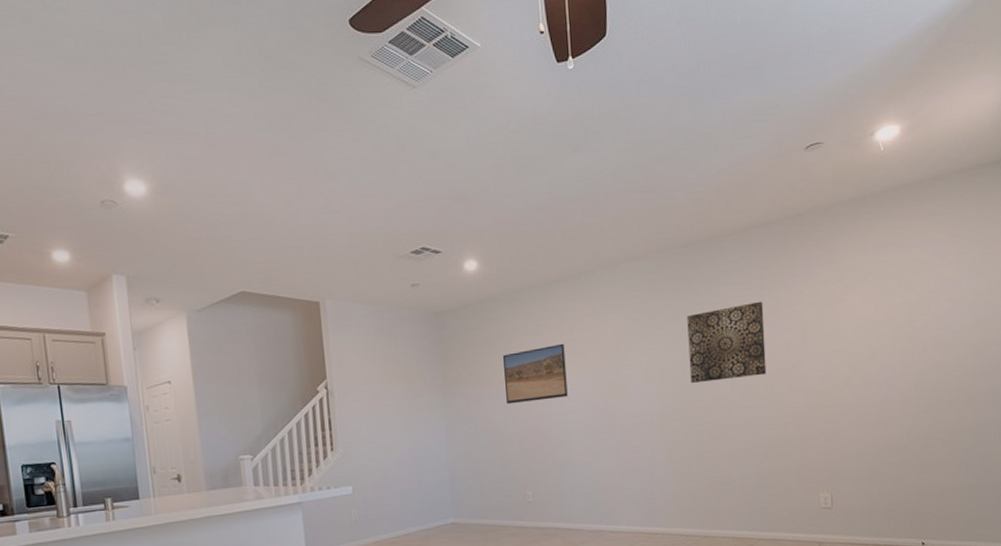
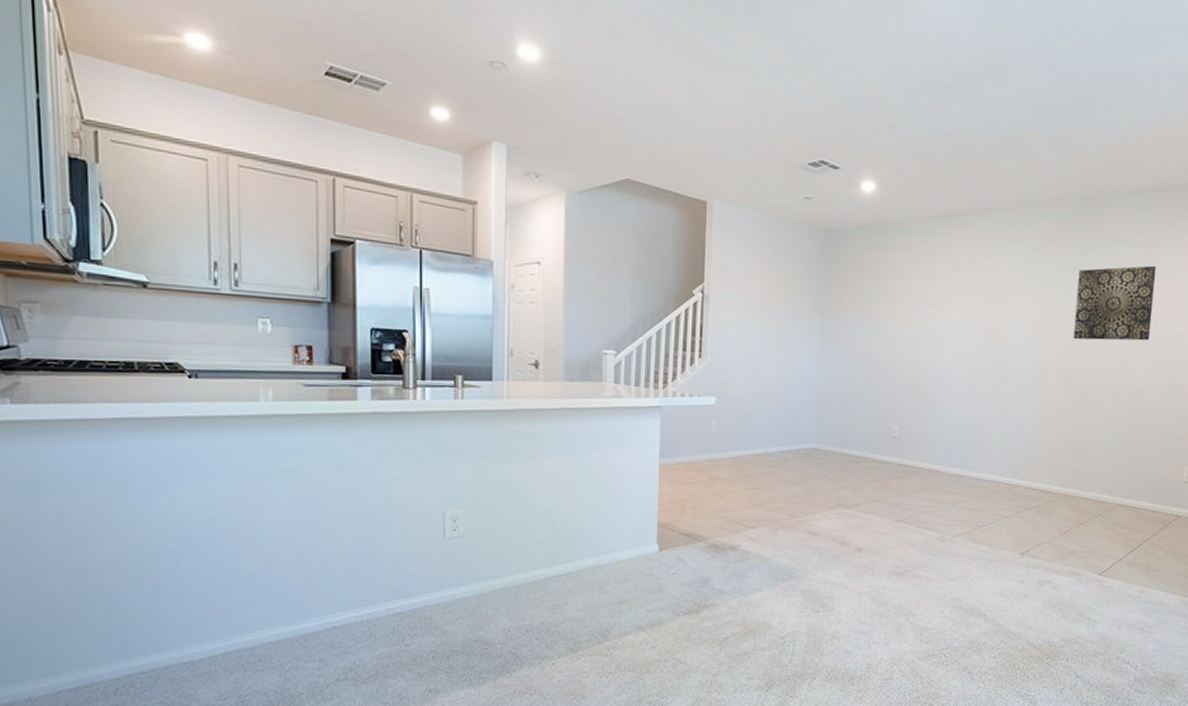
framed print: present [502,343,568,405] -> none [885,280,952,336]

